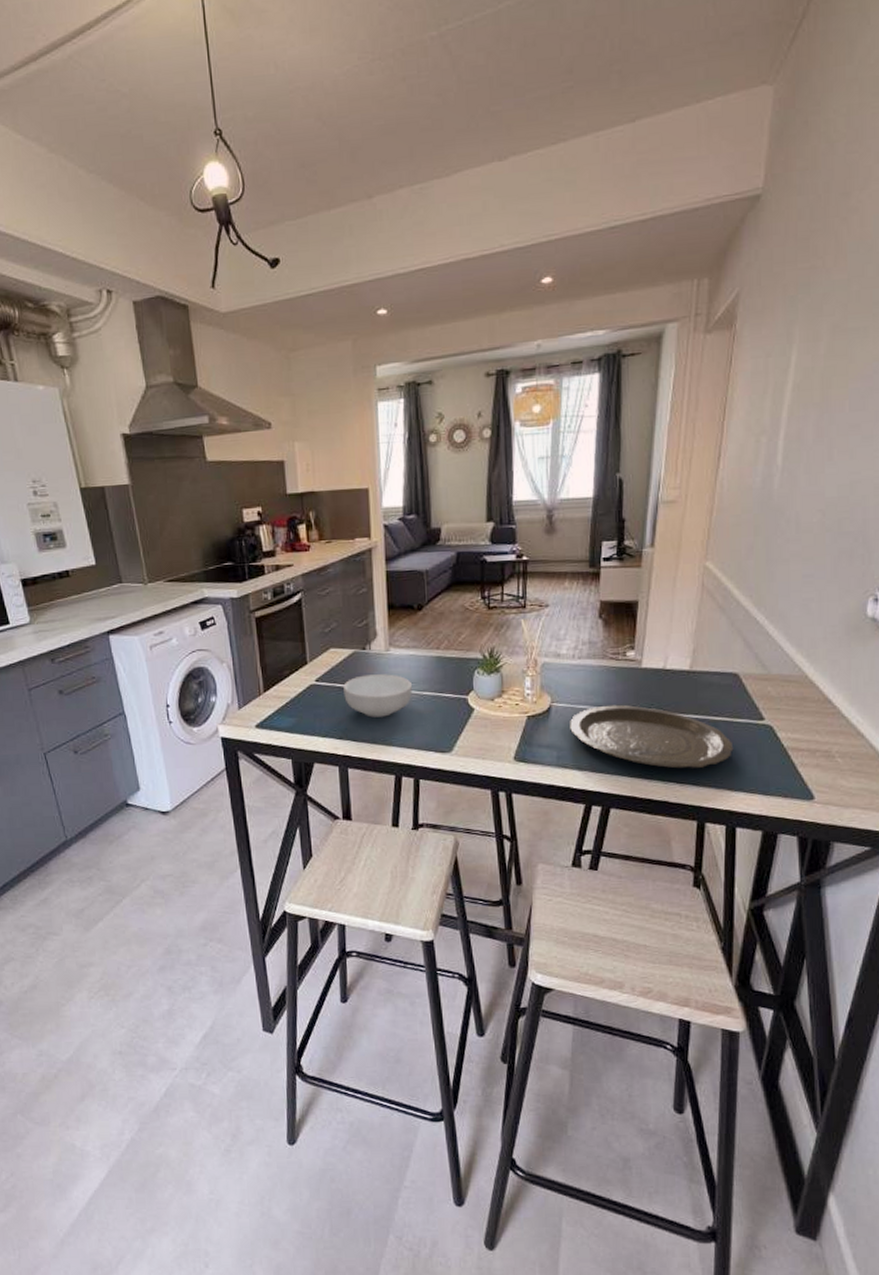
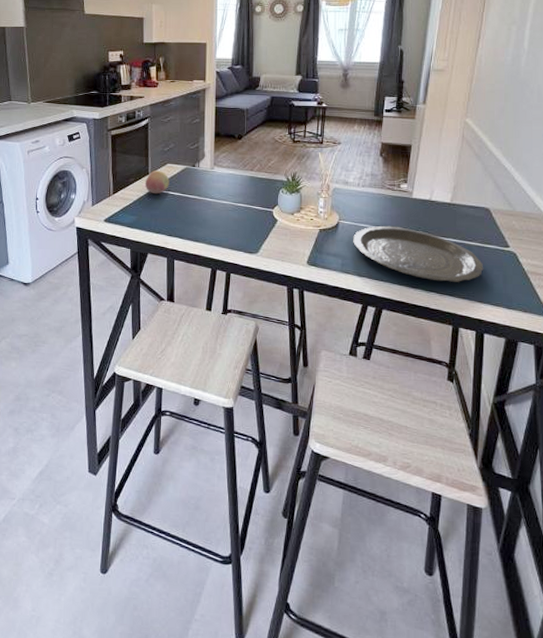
fruit: none [303,658,335,689] -> present [145,170,170,194]
cereal bowl: present [343,674,412,717] -> none [176,187,229,221]

